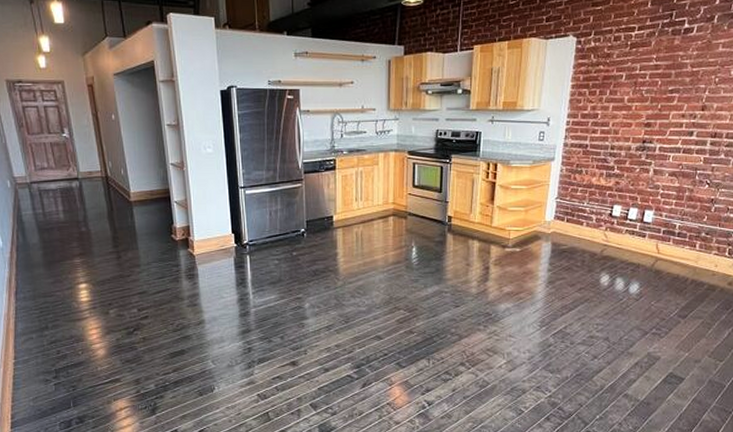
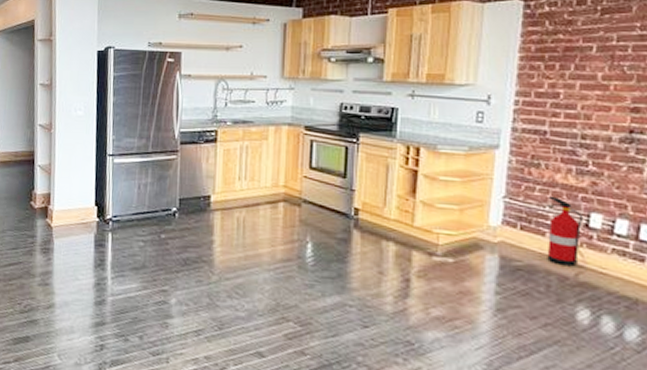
fire extinguisher: none [583,194,608,246] -> present [546,196,583,267]

